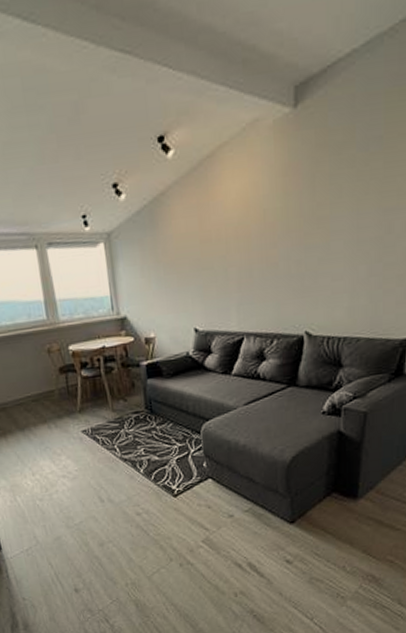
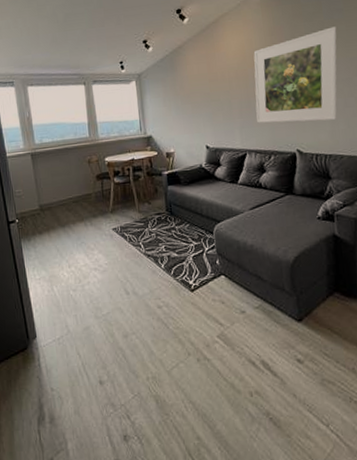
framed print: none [258,162,371,299] -> present [253,26,338,123]

